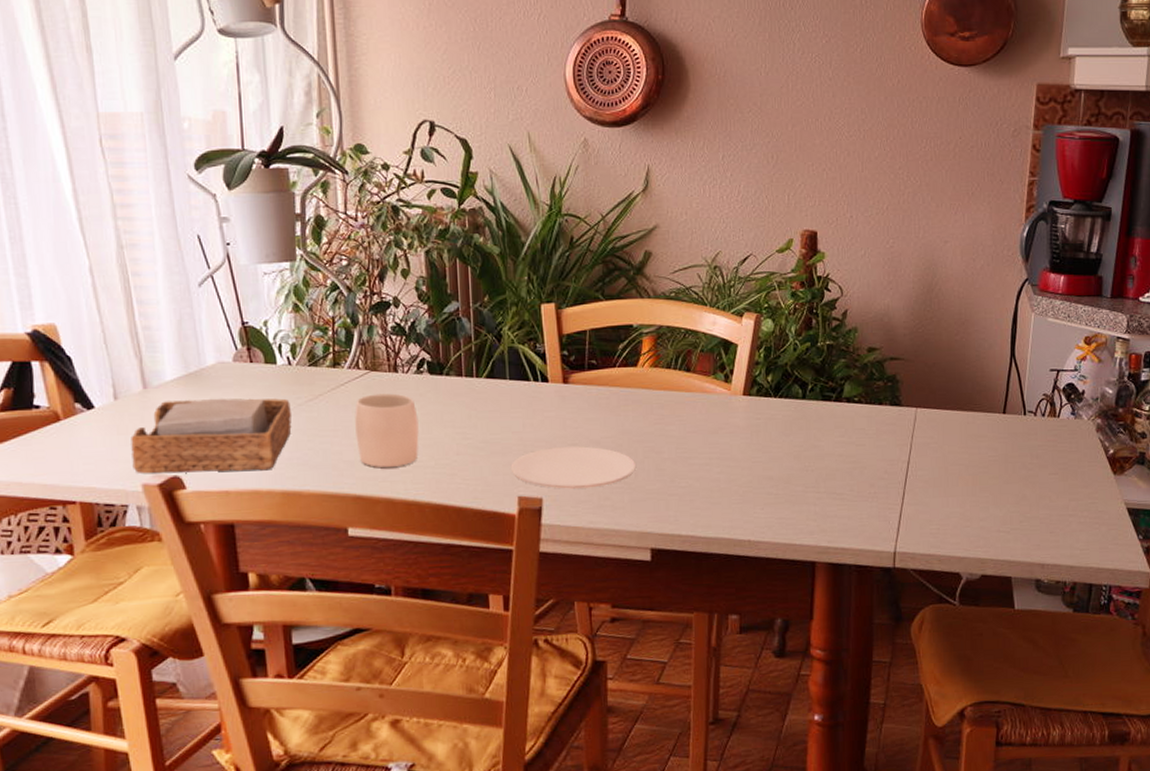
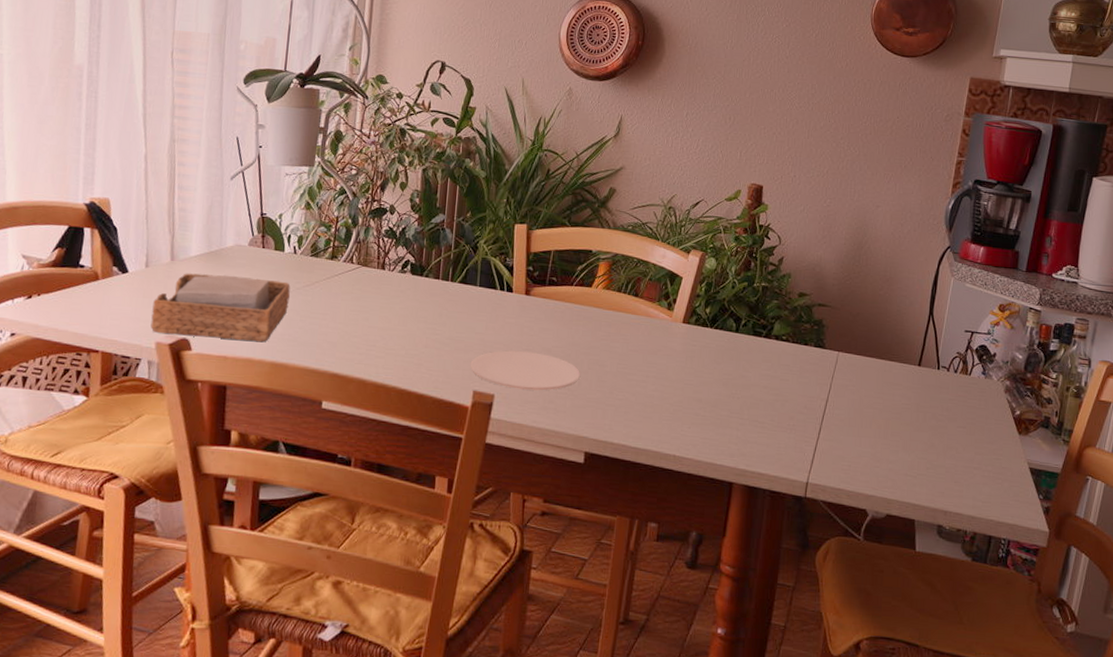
mug: present [355,393,419,468] -> none [341,286,397,353]

